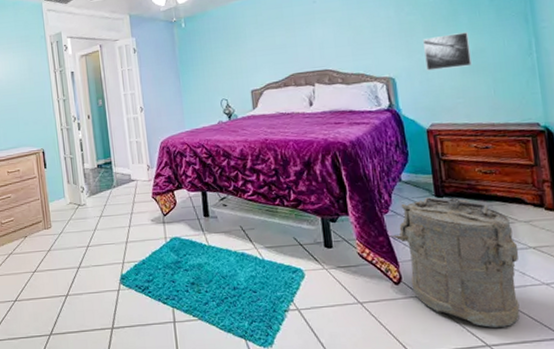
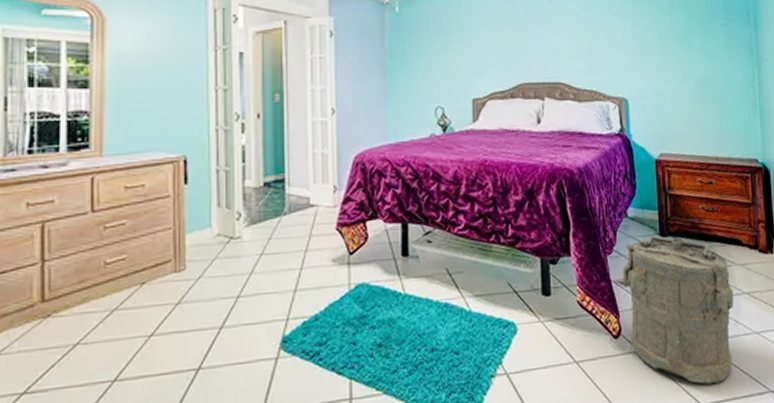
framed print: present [423,32,472,71] -> none [658,56,701,94]

